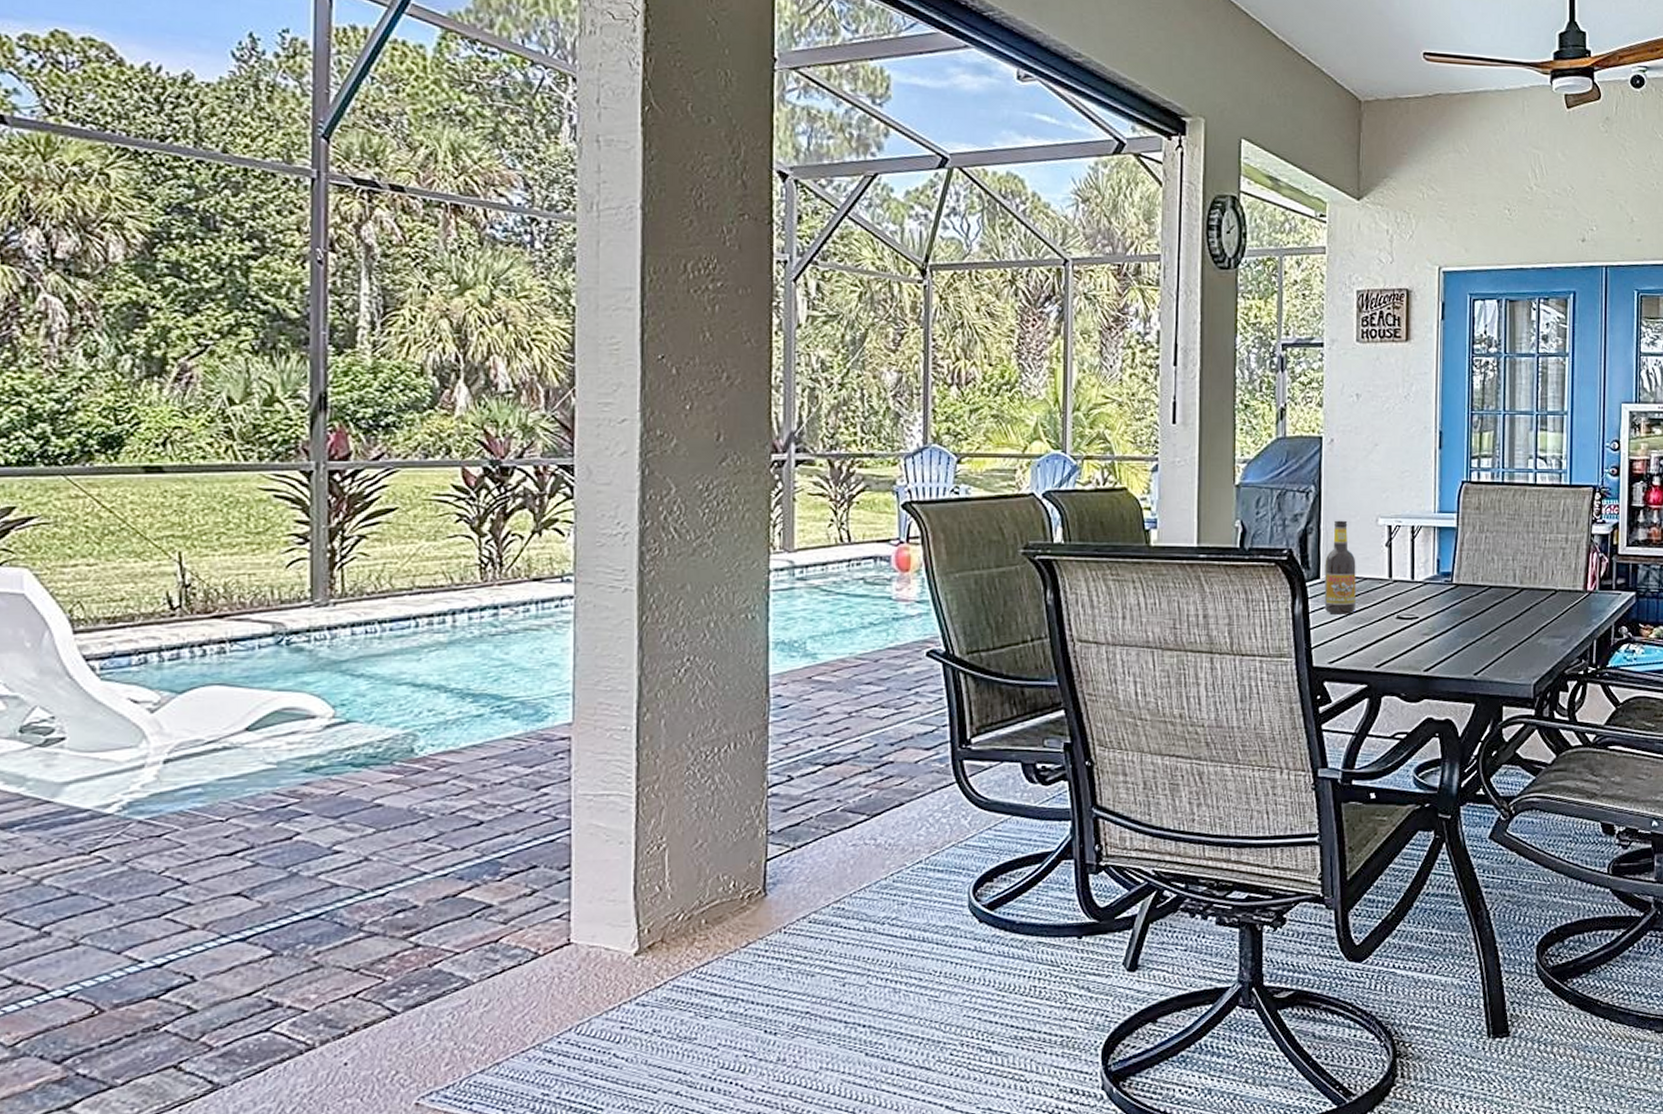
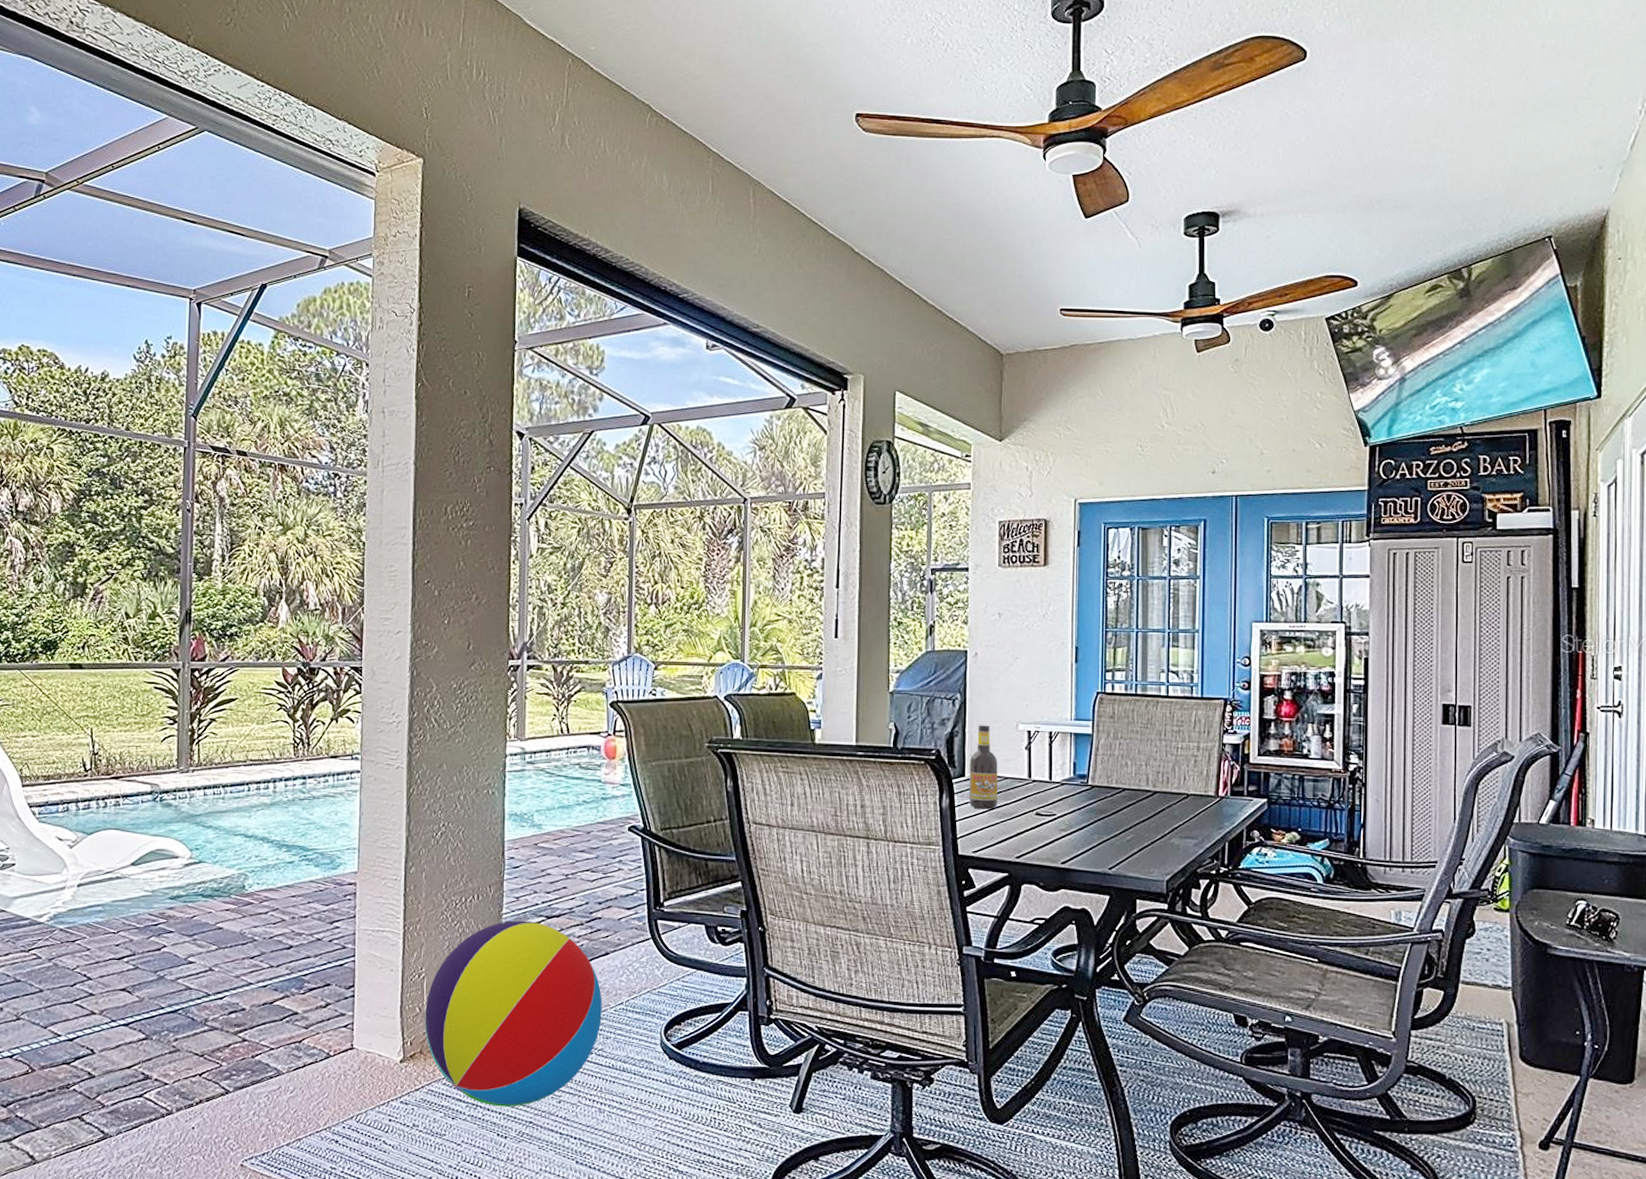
beach ball: none [667,771,896,998] -> present [424,920,602,1107]

